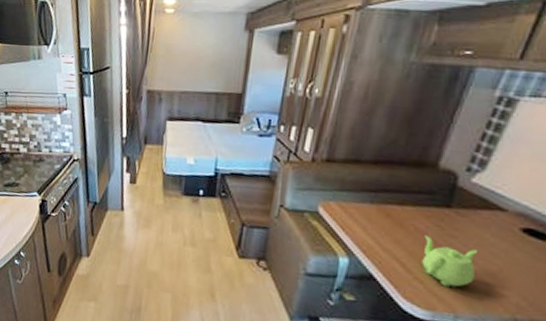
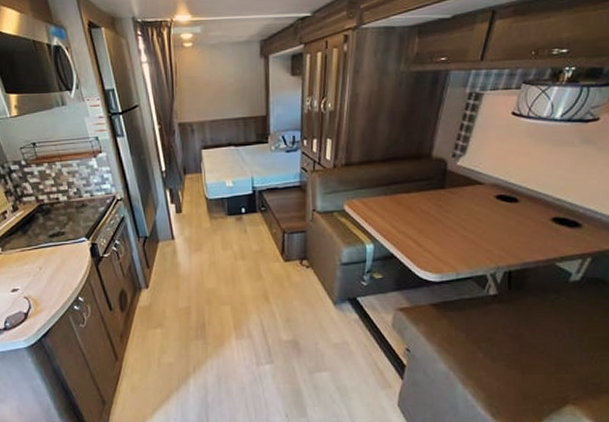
teapot: present [421,235,479,288] -> none [428,214,468,252]

